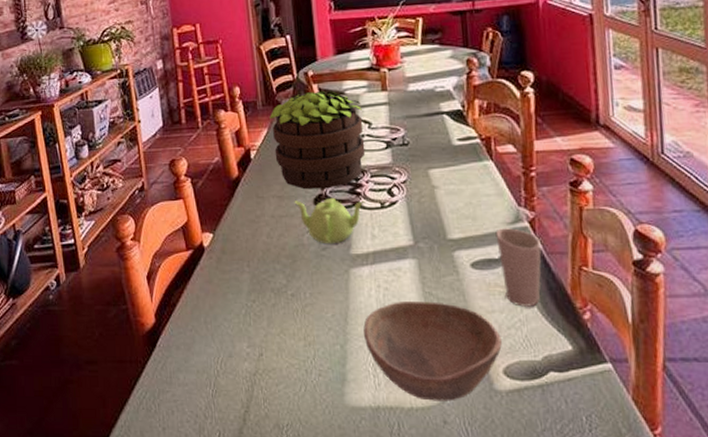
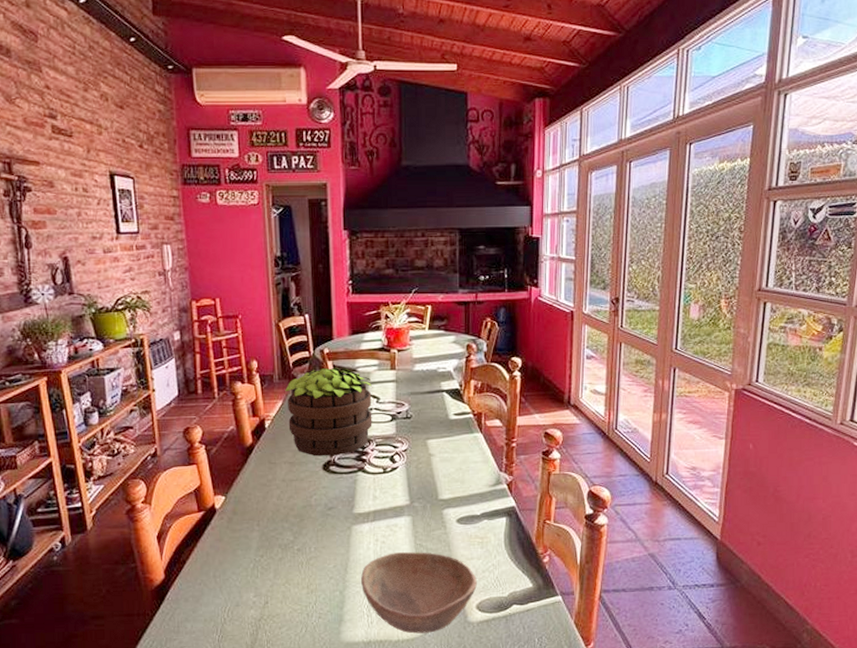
teapot: present [294,197,366,245] -> none [304,463,370,505]
cup: present [495,228,541,308] -> none [479,490,515,555]

